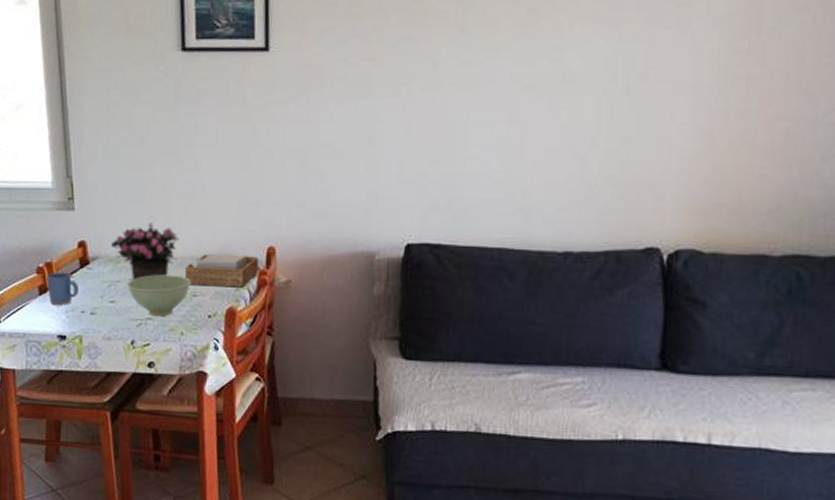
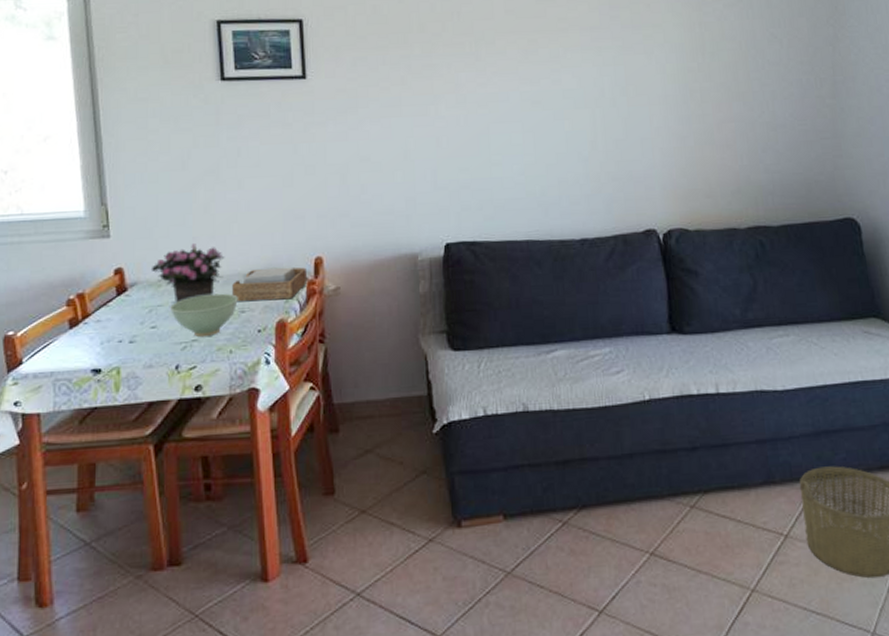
mug: present [46,272,80,305] -> none [77,301,116,337]

